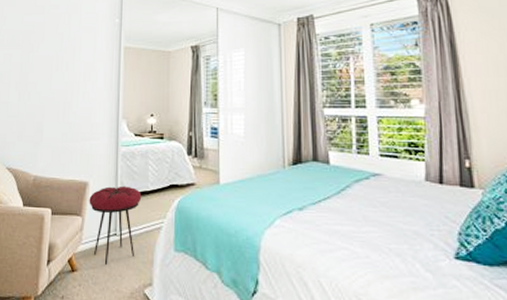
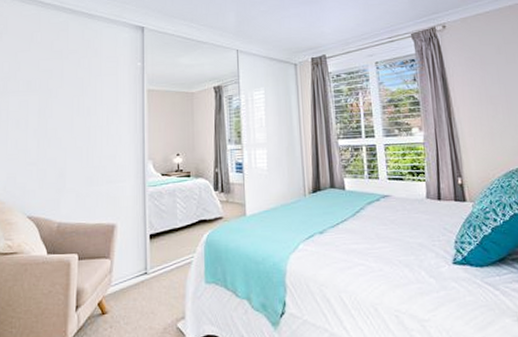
stool: present [89,186,142,266] -> none [117,225,171,305]

